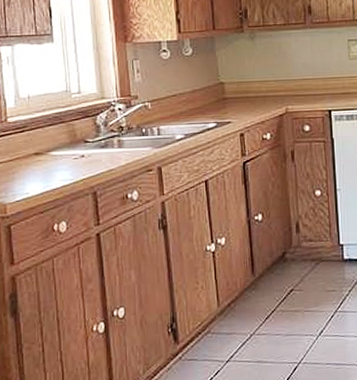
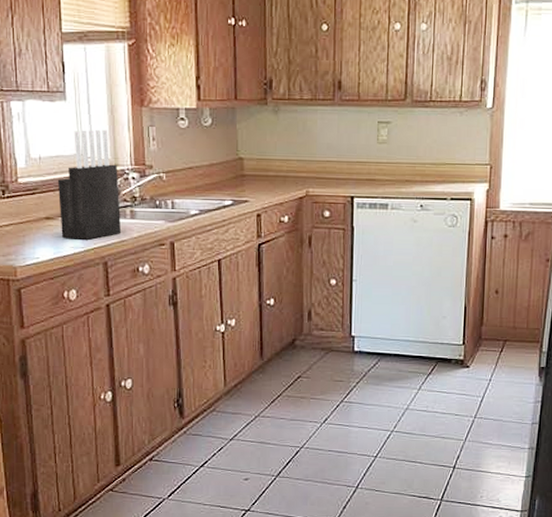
knife block: none [46,66,110,172] -> present [57,129,122,240]

